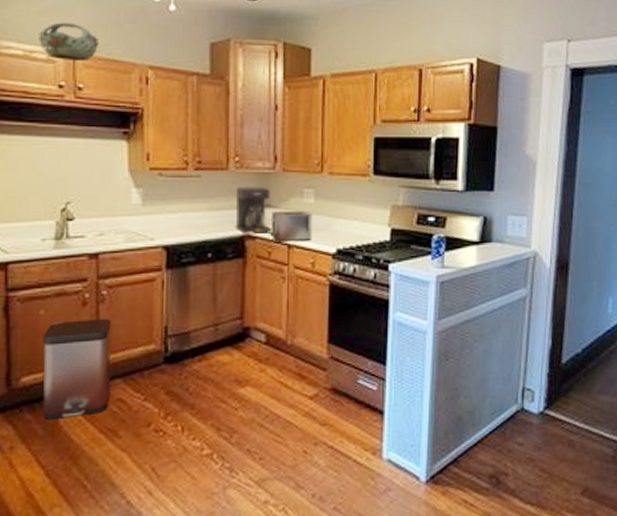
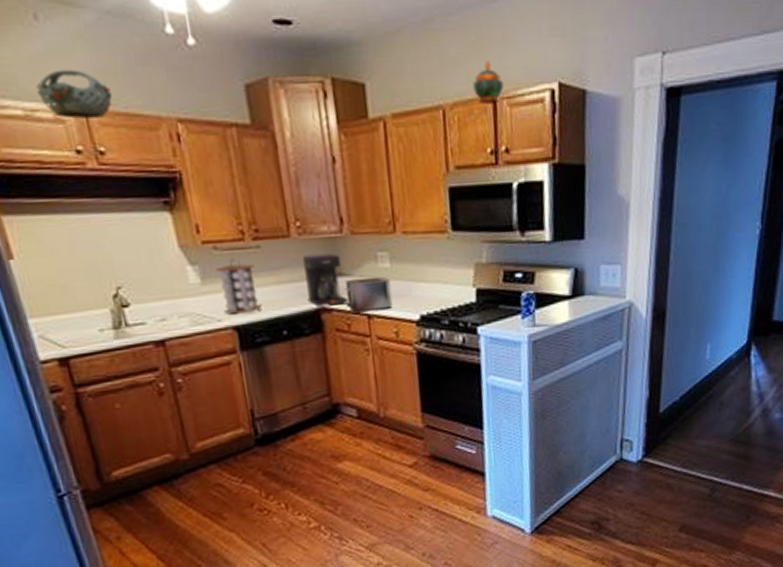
pedal bin: present [42,318,112,421] -> none [124,406,208,510]
spice rack: none [157,185,193,234] -> present [216,258,262,314]
decorative jar: none [403,37,430,72] -> present [473,60,505,105]

